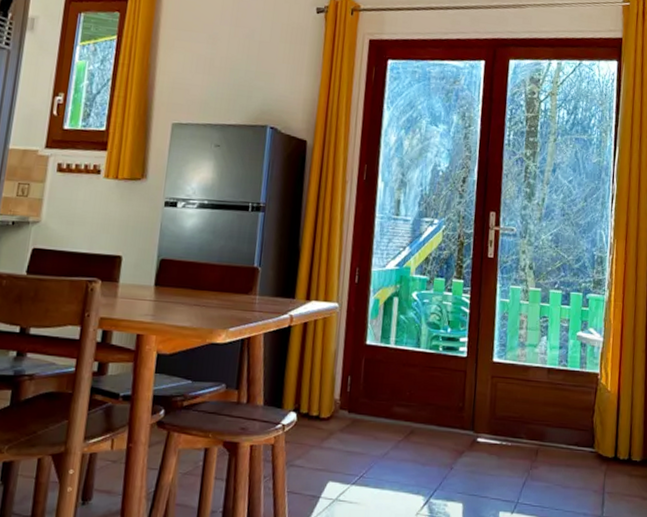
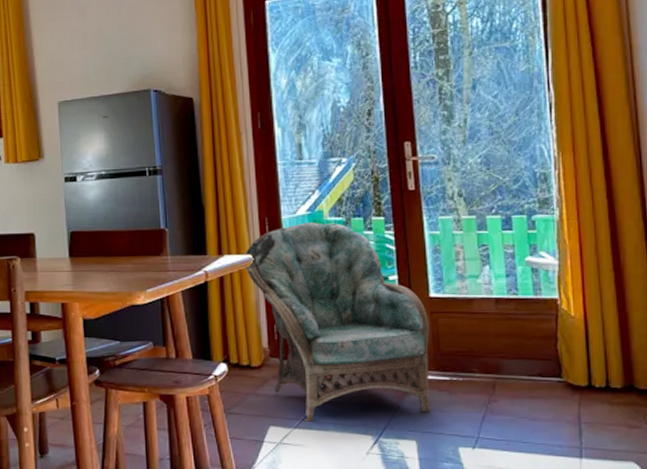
armchair: none [330,277,490,479] -> present [245,222,431,422]

